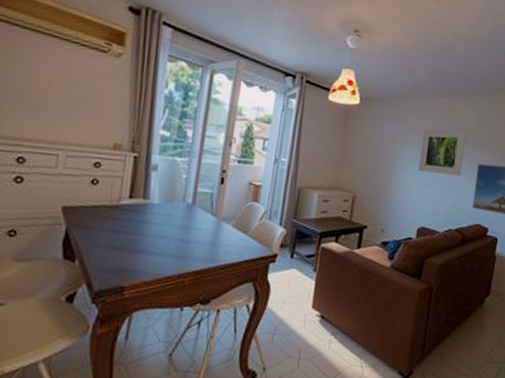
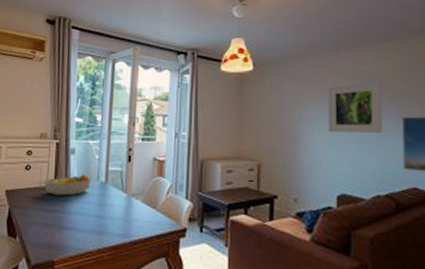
fruit bowl: none [116,193,176,217] -> present [44,174,91,196]

